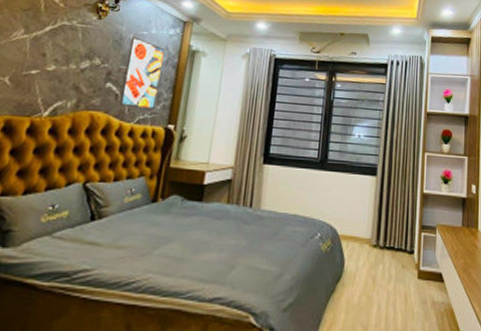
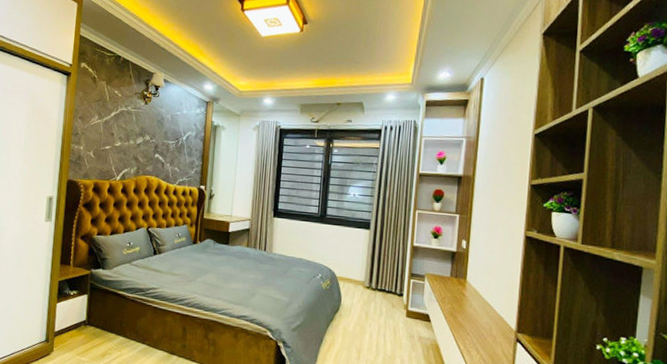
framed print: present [118,36,166,110] -> none [165,117,195,174]

